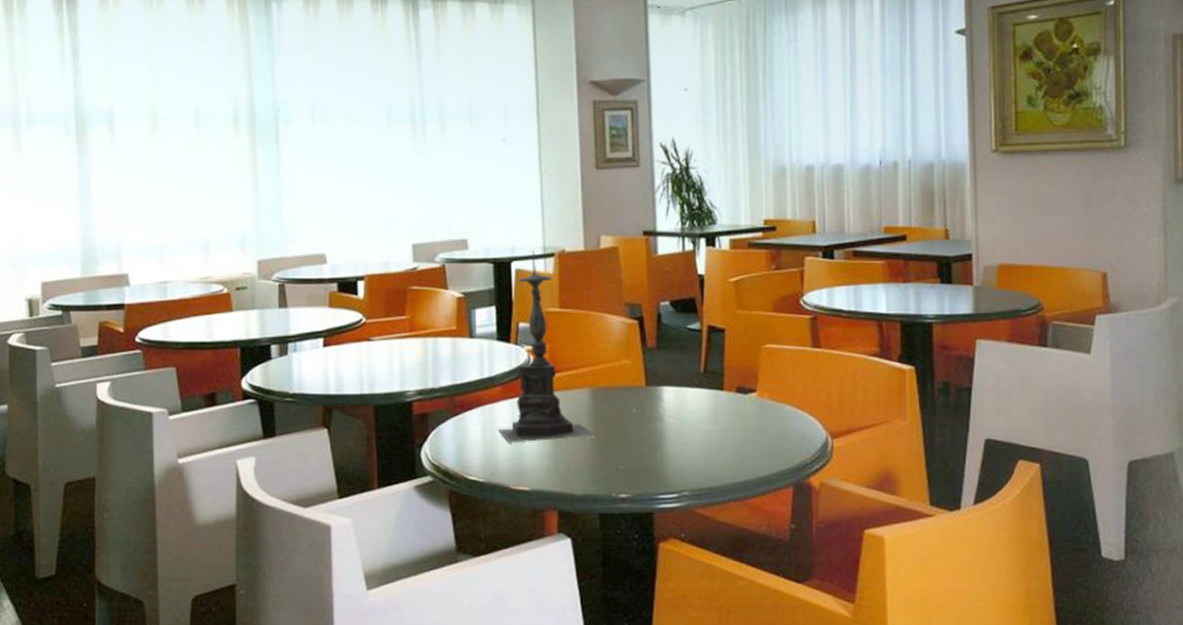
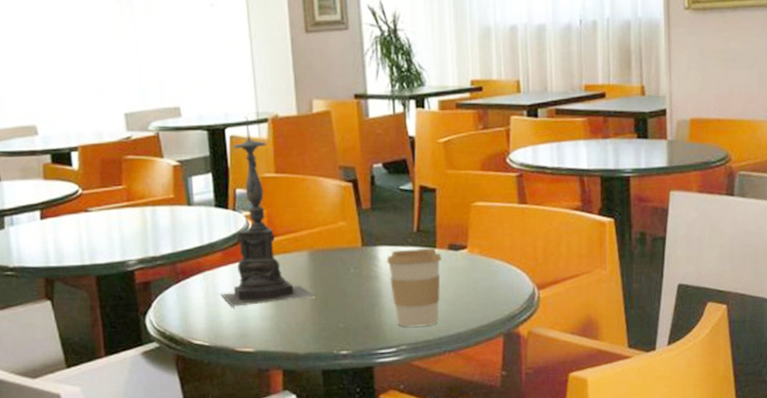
coffee cup: none [670,389,730,472] -> present [386,248,442,327]

